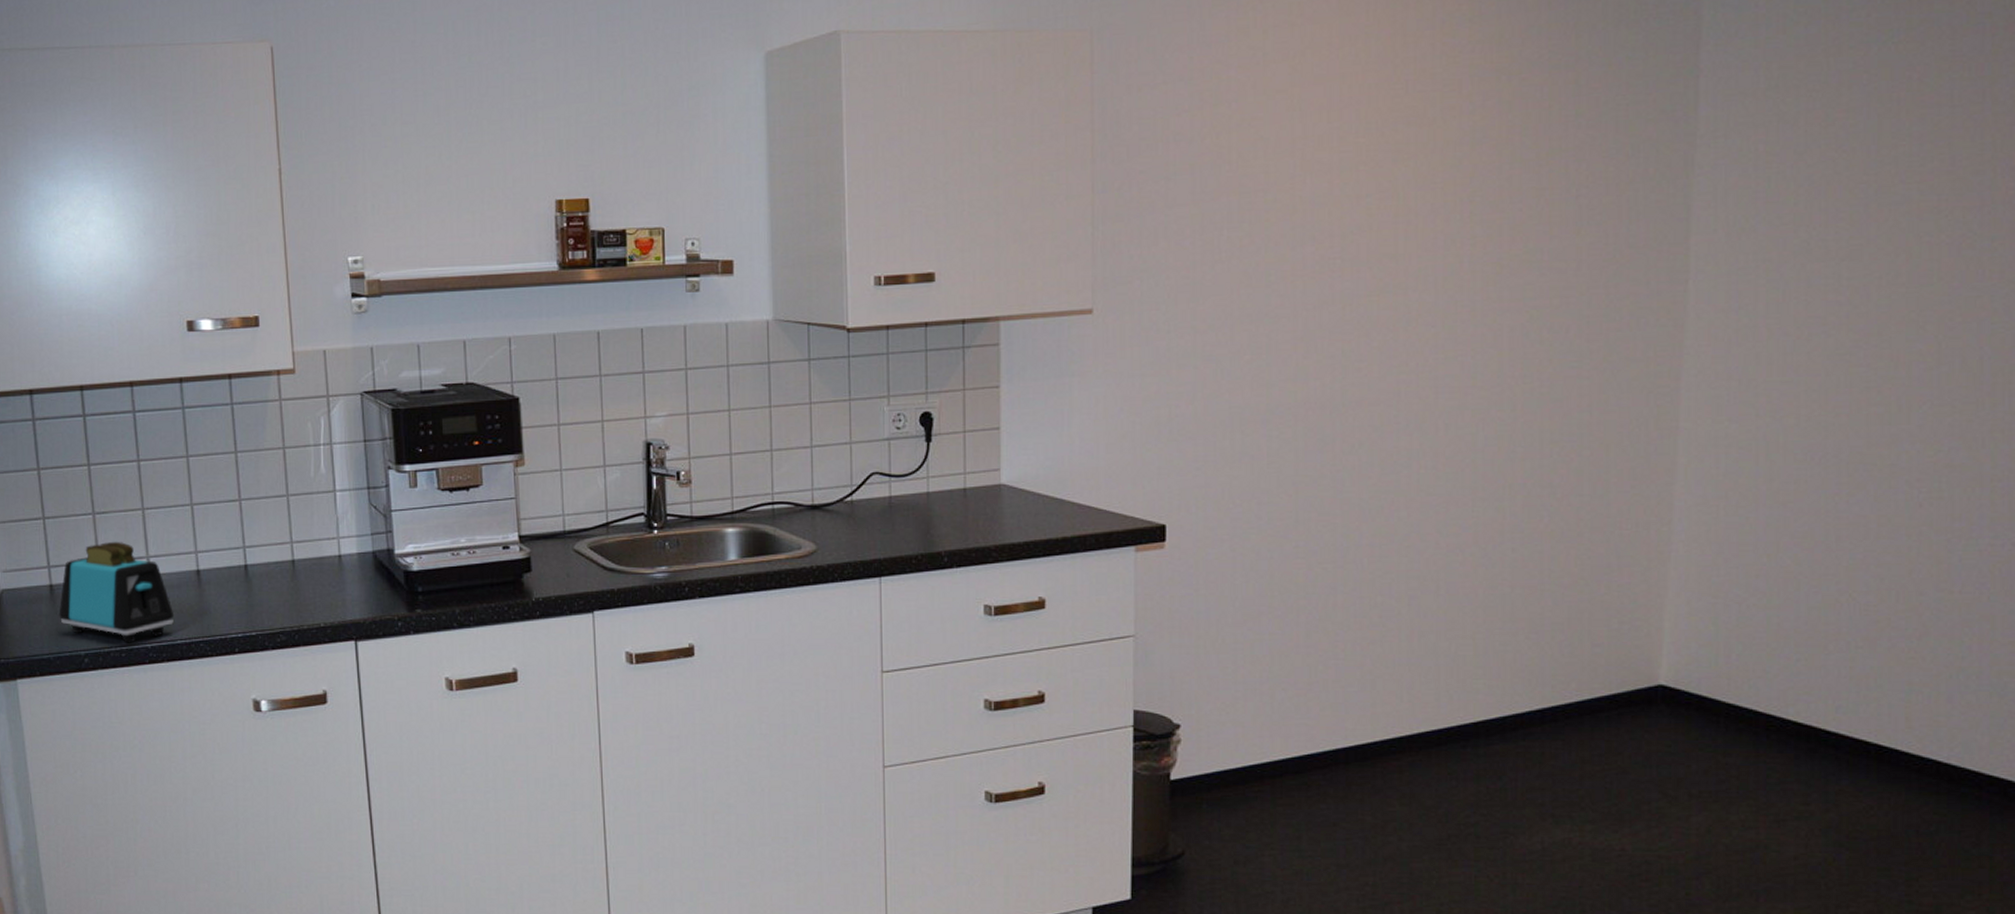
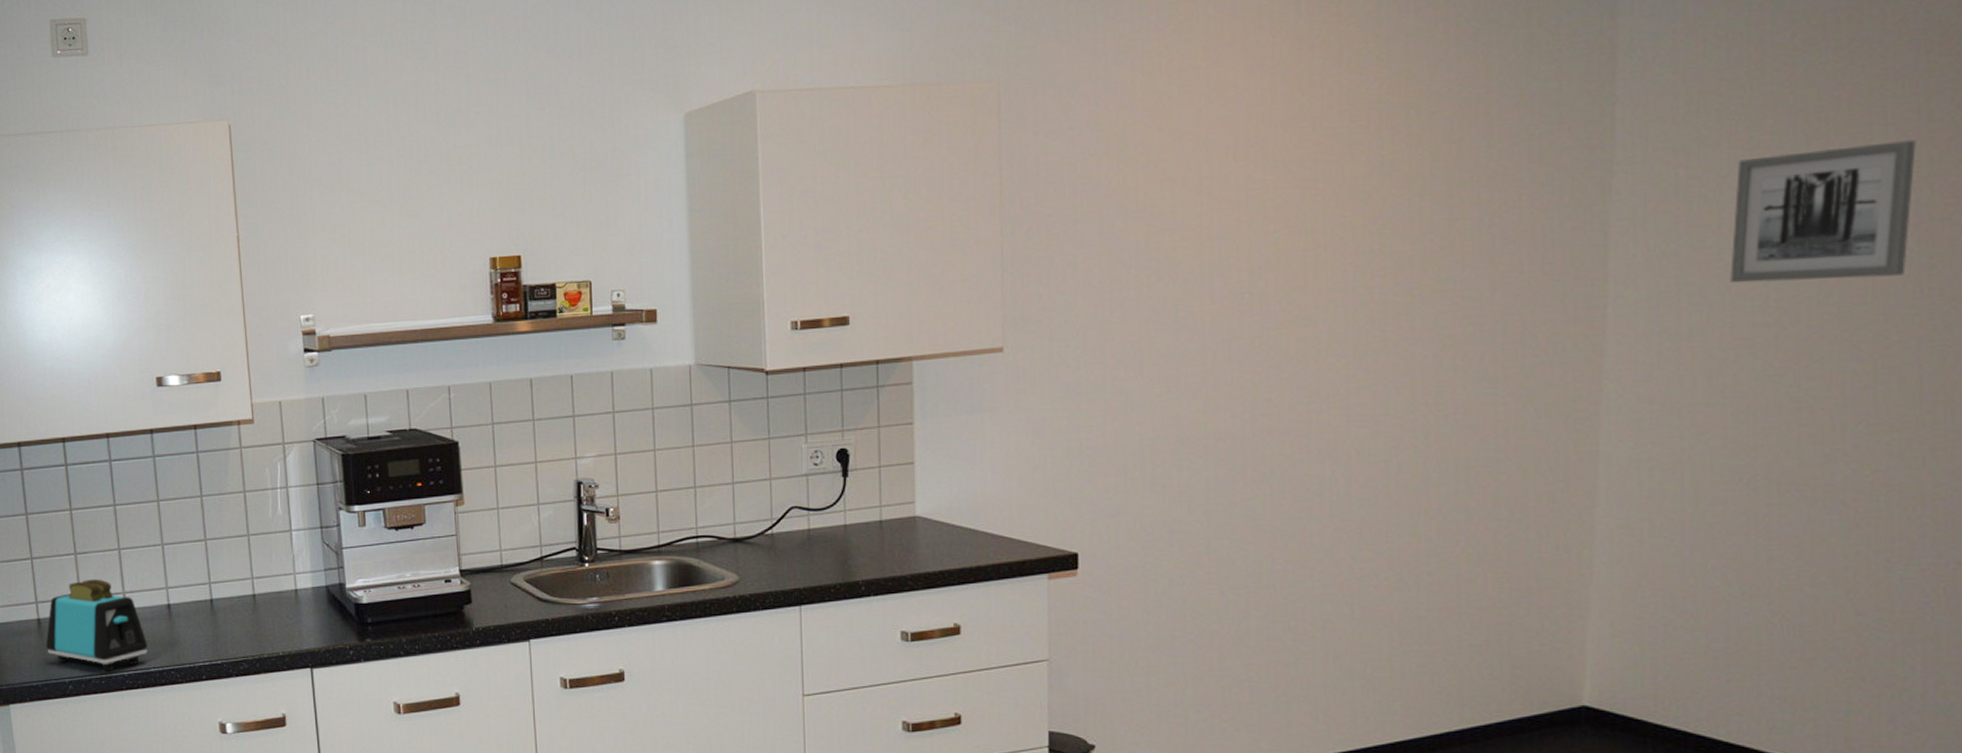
wall art: none [1806,123,1981,261] -> present [1730,140,1916,283]

